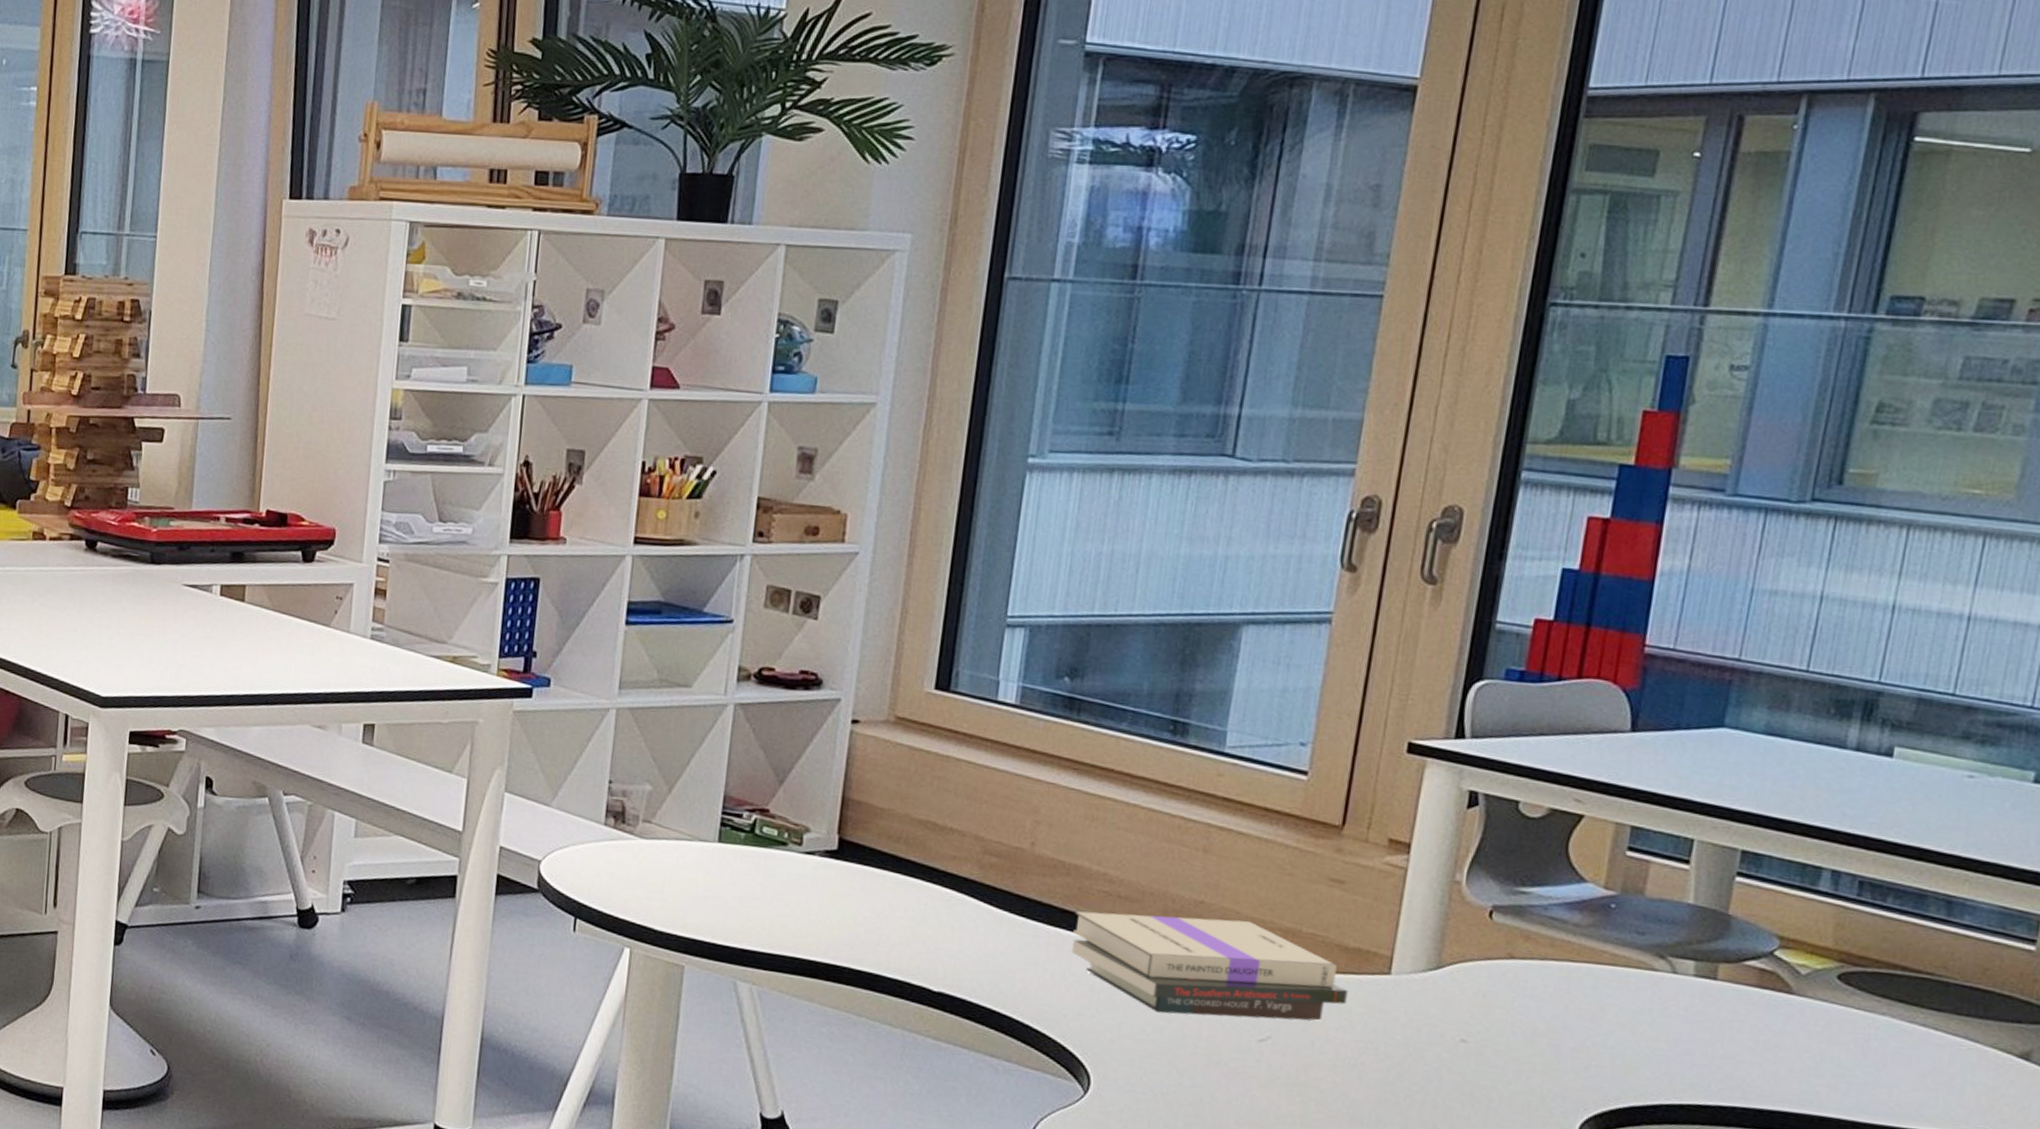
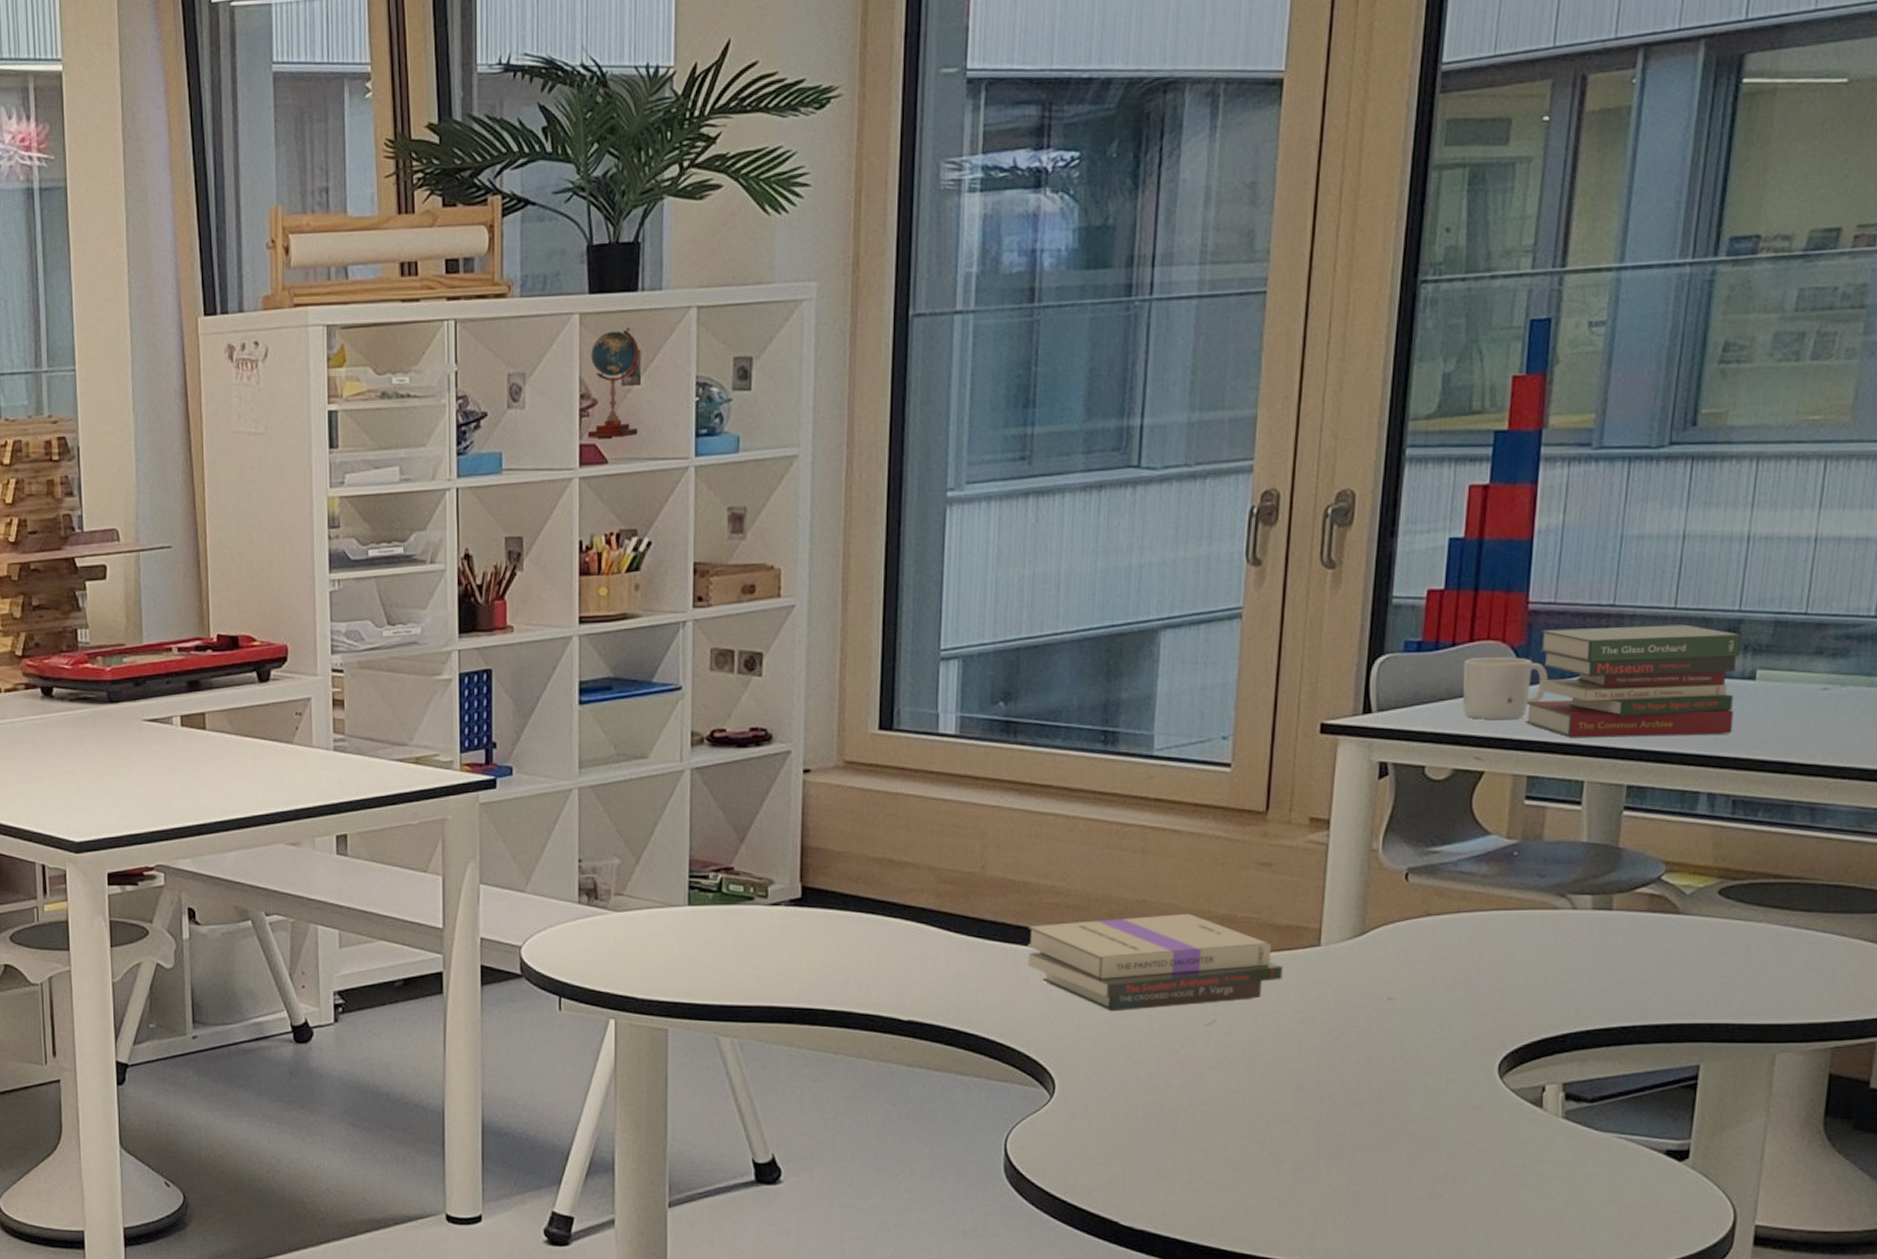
globe: none [661,257,723,365] -> present [587,327,639,438]
mug: none [1565,695,1662,765] -> present [1462,657,1548,719]
books: none [1633,675,1880,811] -> present [1525,624,1742,737]

